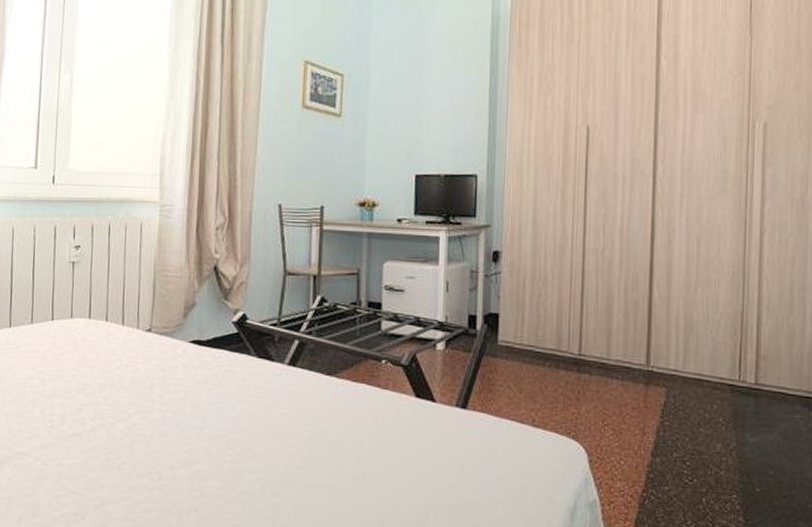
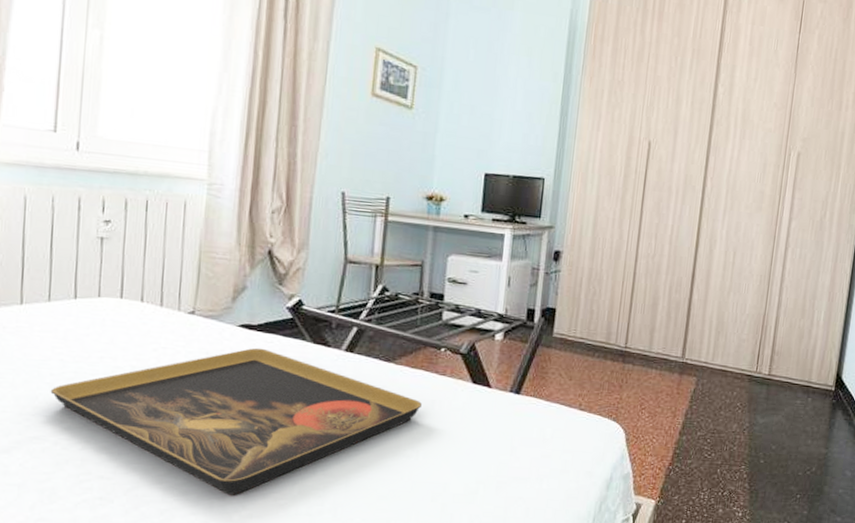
decorative tray: none [33,363,365,514] -> present [50,347,422,495]

